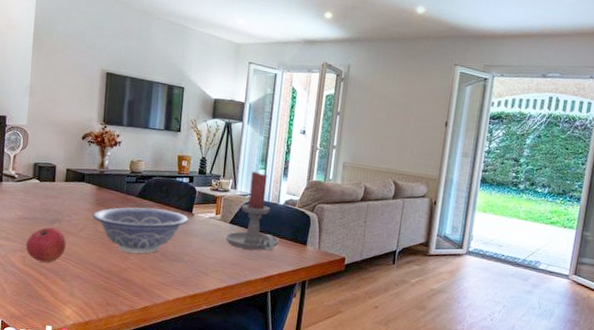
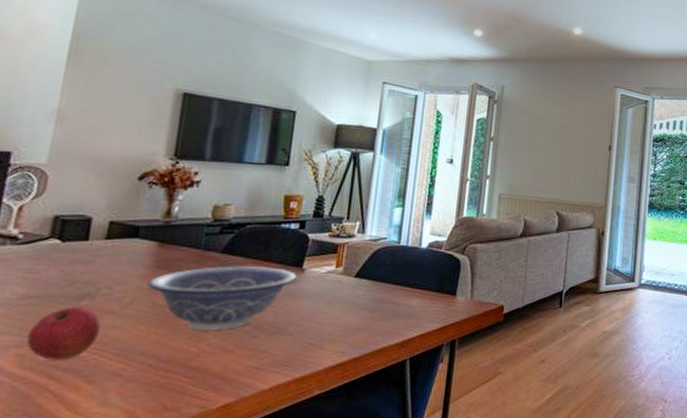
candle holder: present [225,171,279,250] -> none [349,210,421,308]

